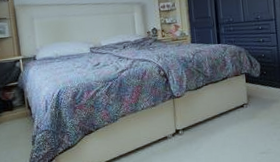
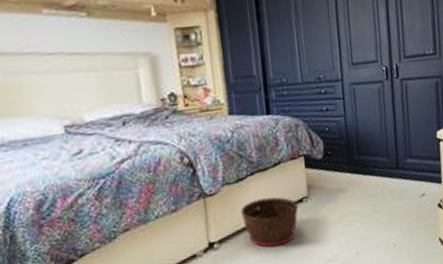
basket: none [198,102,240,138] -> present [240,197,298,248]

